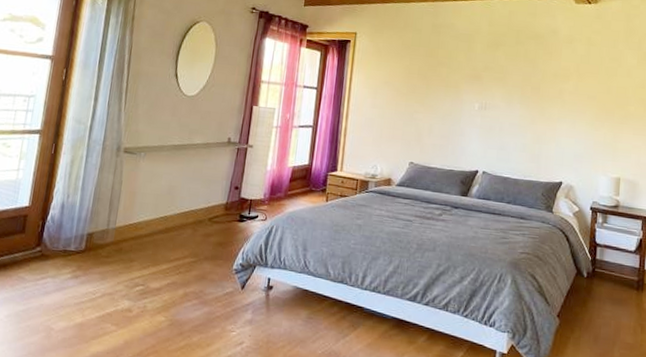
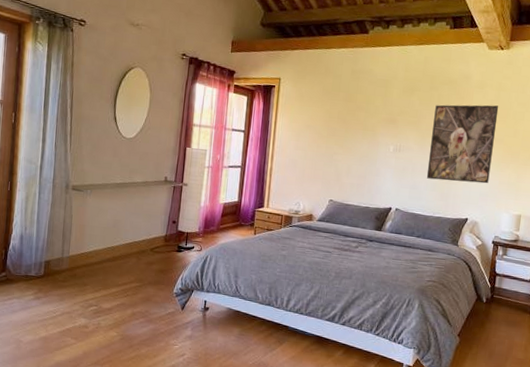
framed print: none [515,60,590,144] -> present [426,104,499,184]

